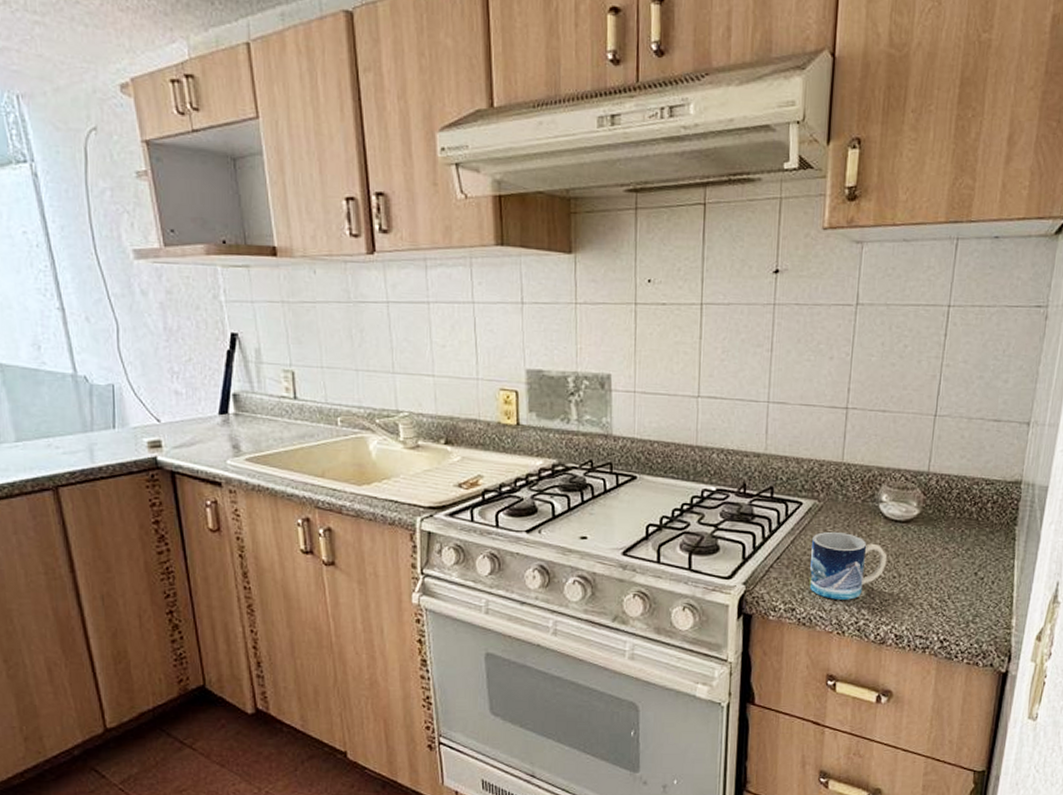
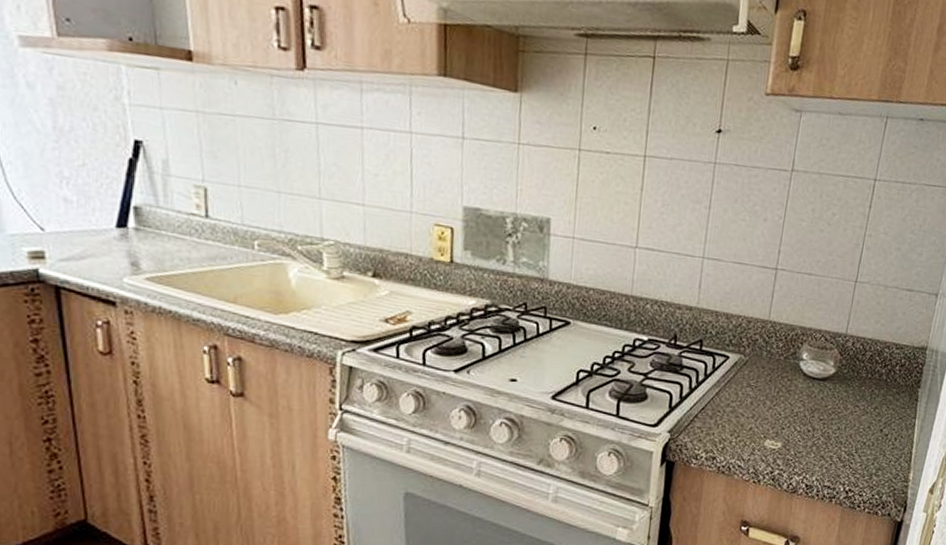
mug: present [809,531,888,600] -> none [730,385,804,451]

